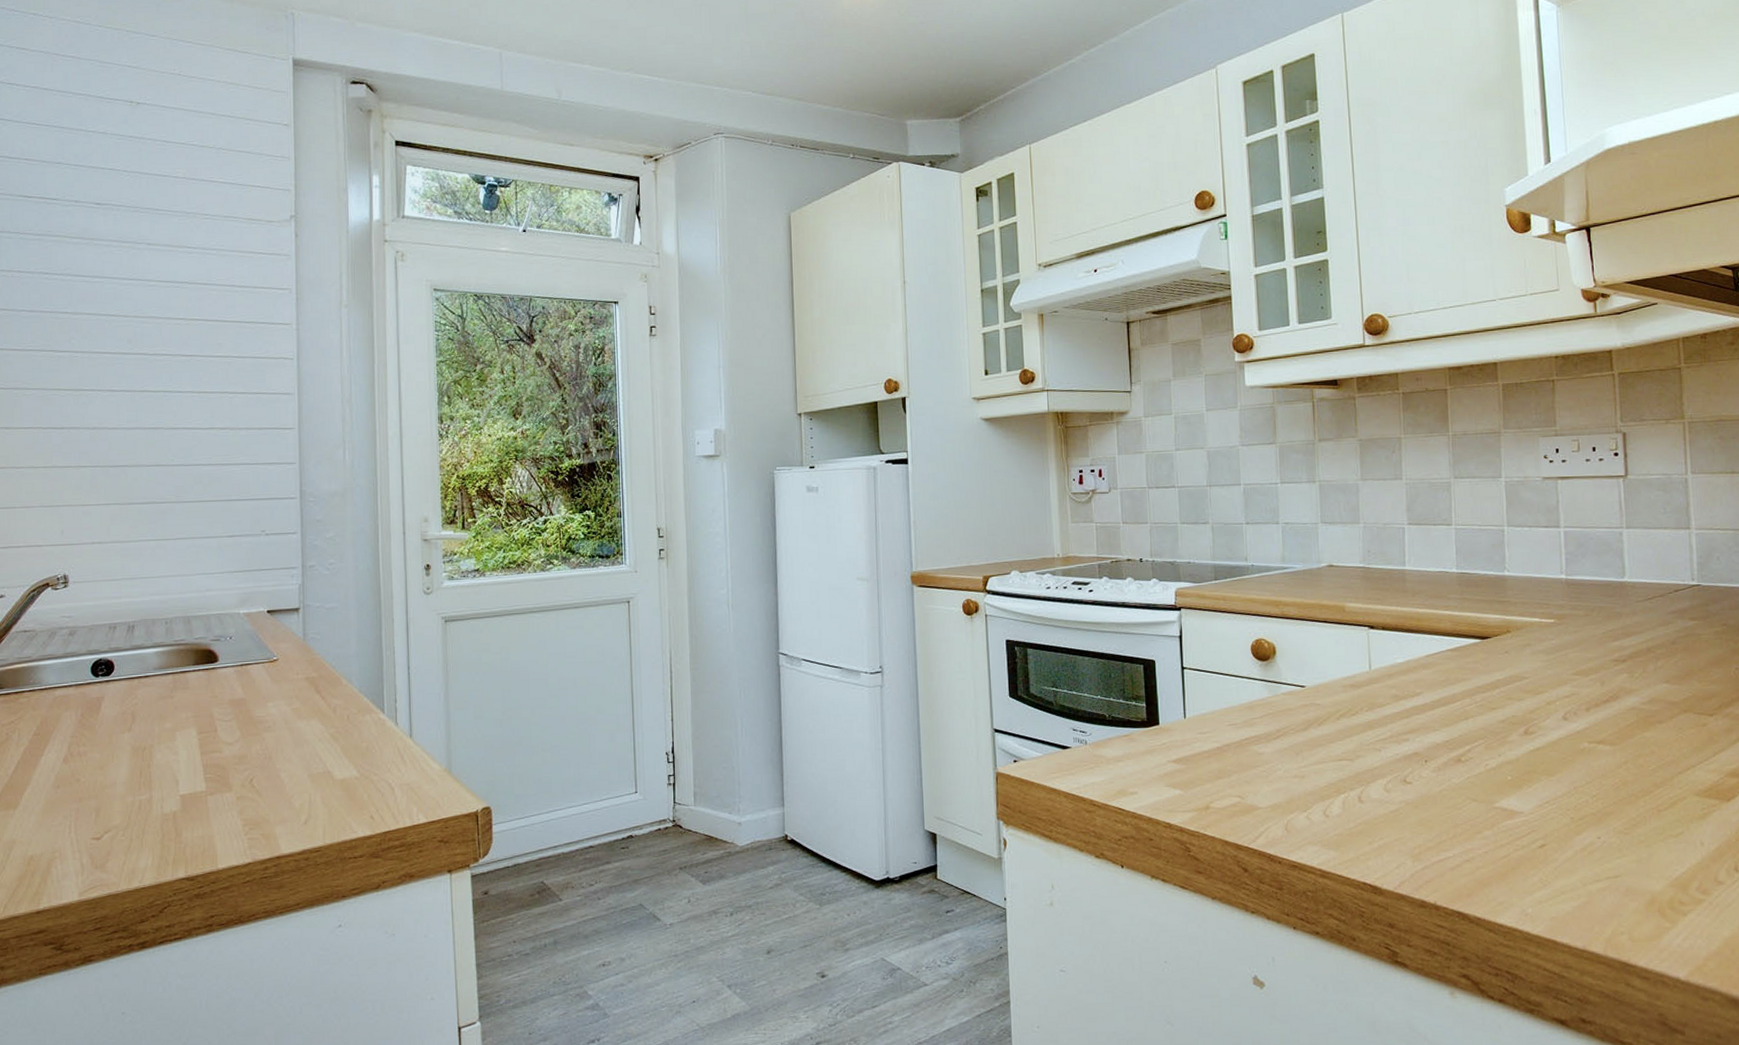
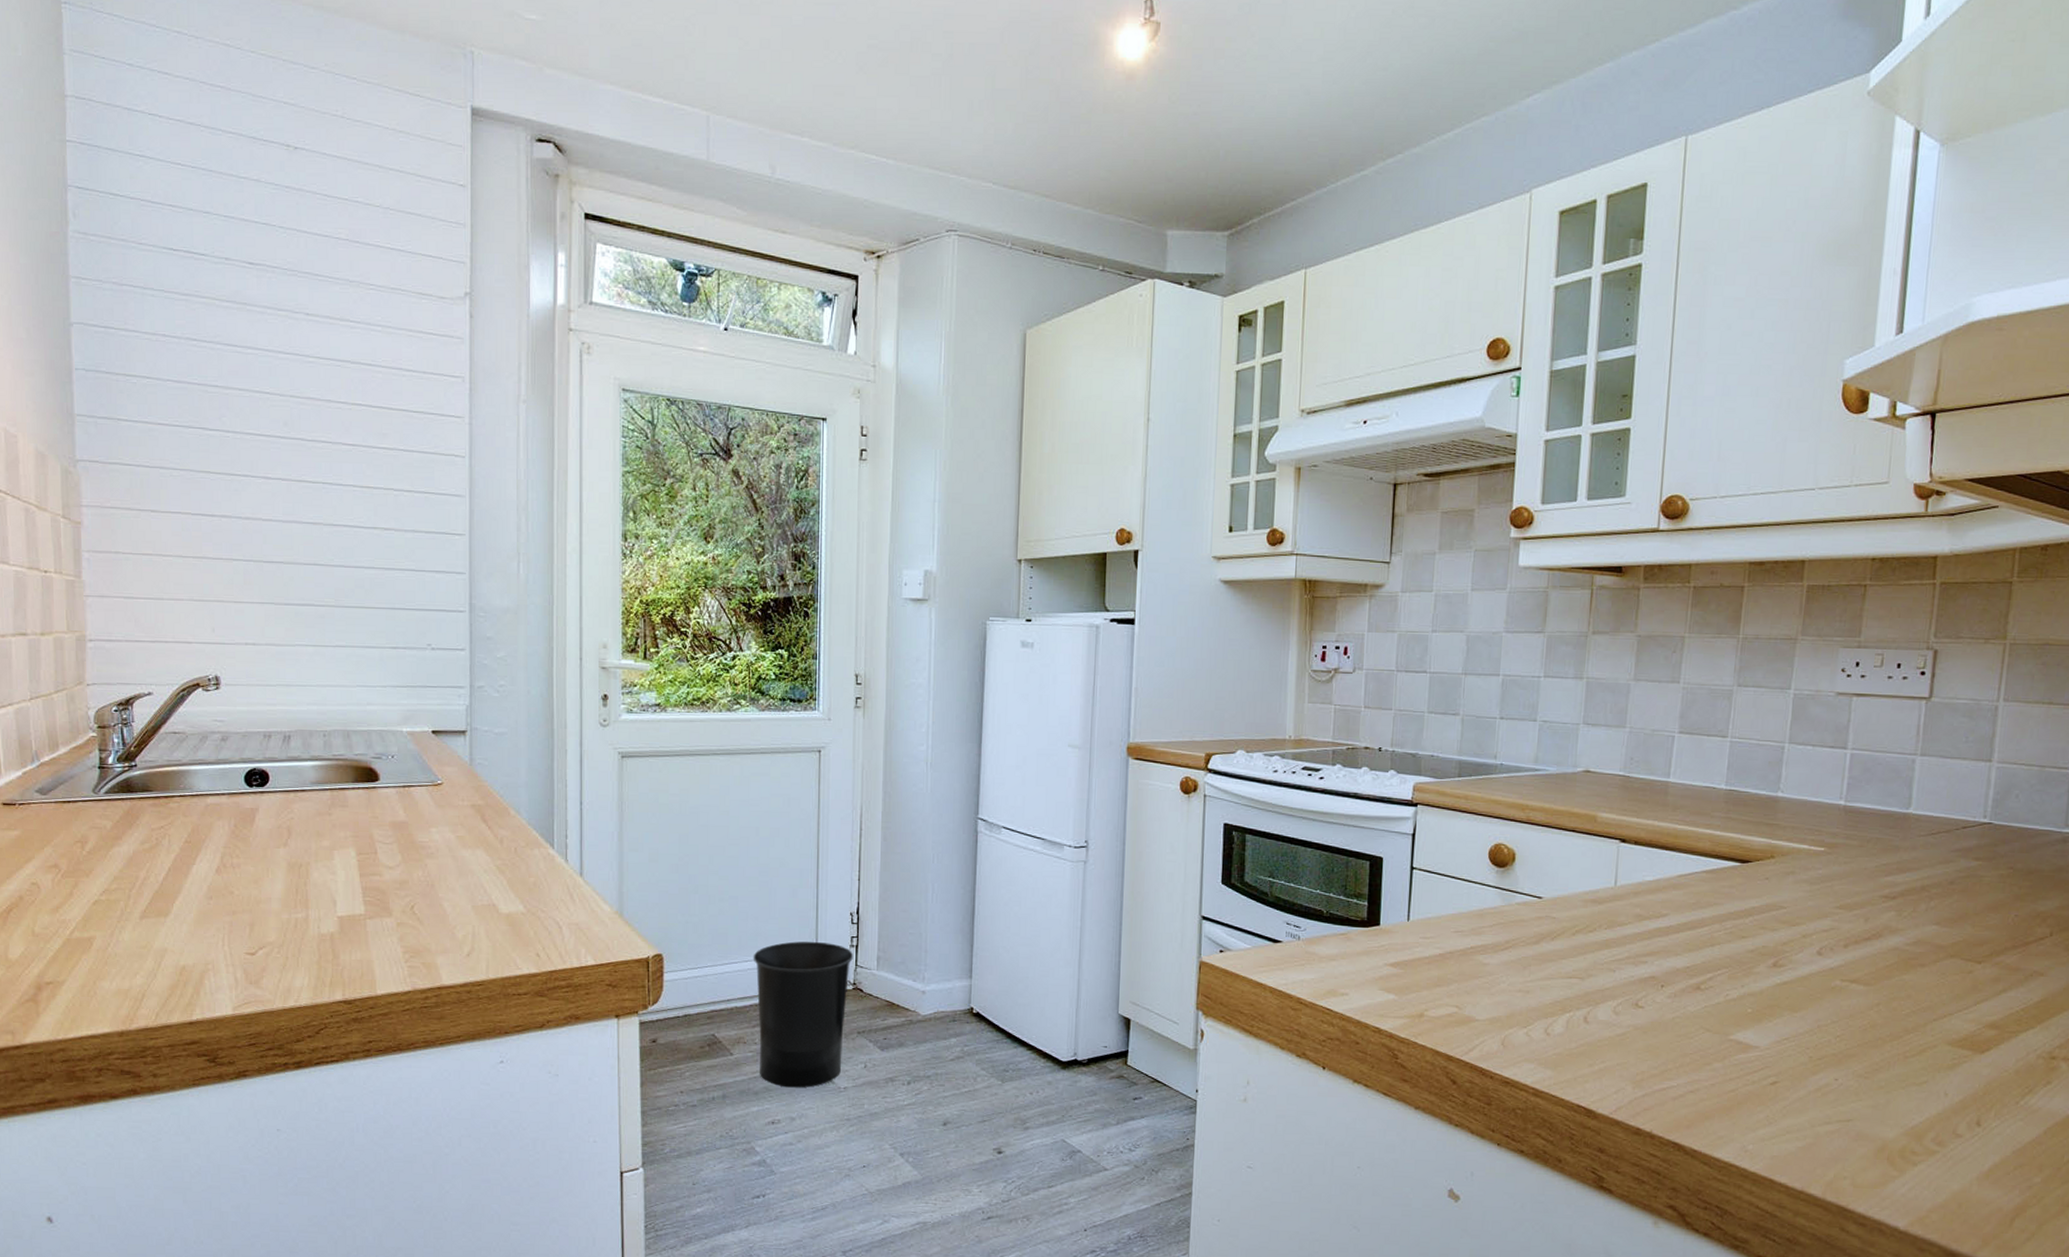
waste bin: none [576,782,671,929] -> present [753,941,853,1088]

